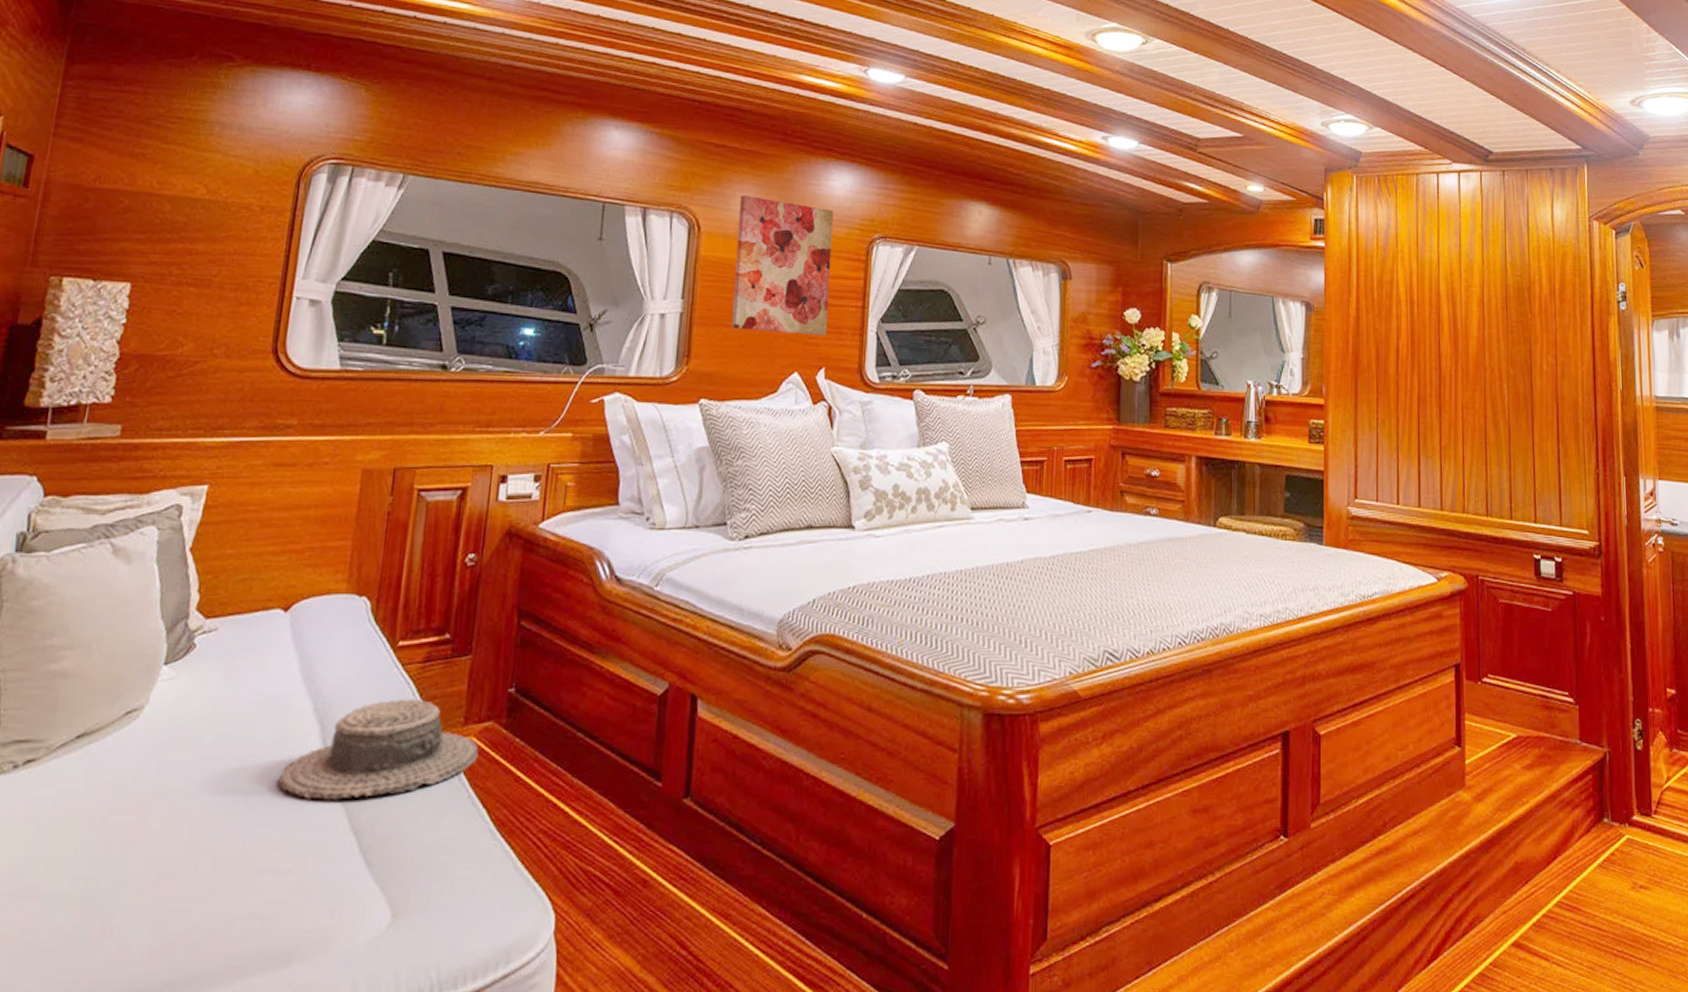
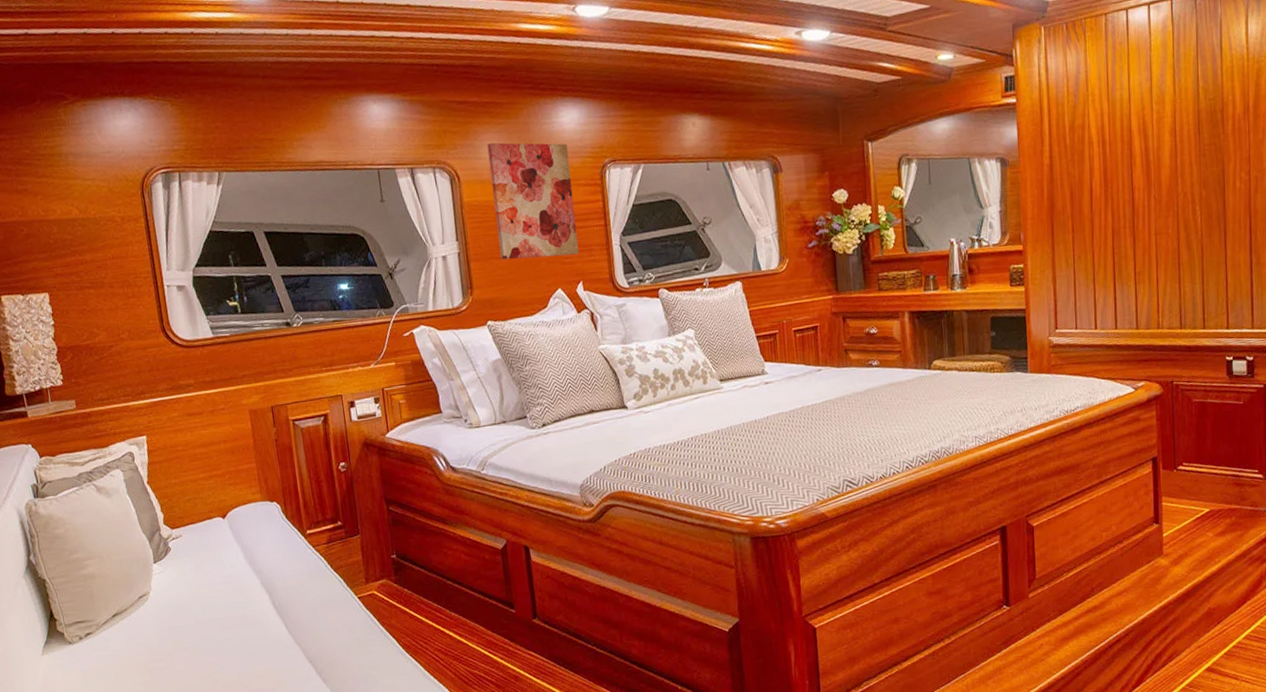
boater hat: present [278,699,479,801] -> none [250,569,381,643]

